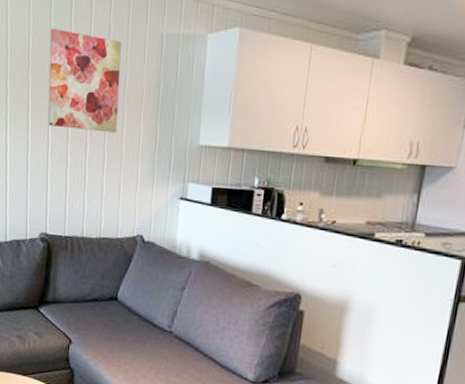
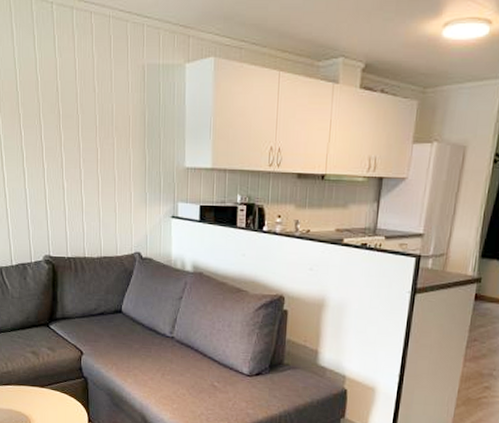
wall art: present [48,28,122,133] -> none [36,61,108,159]

